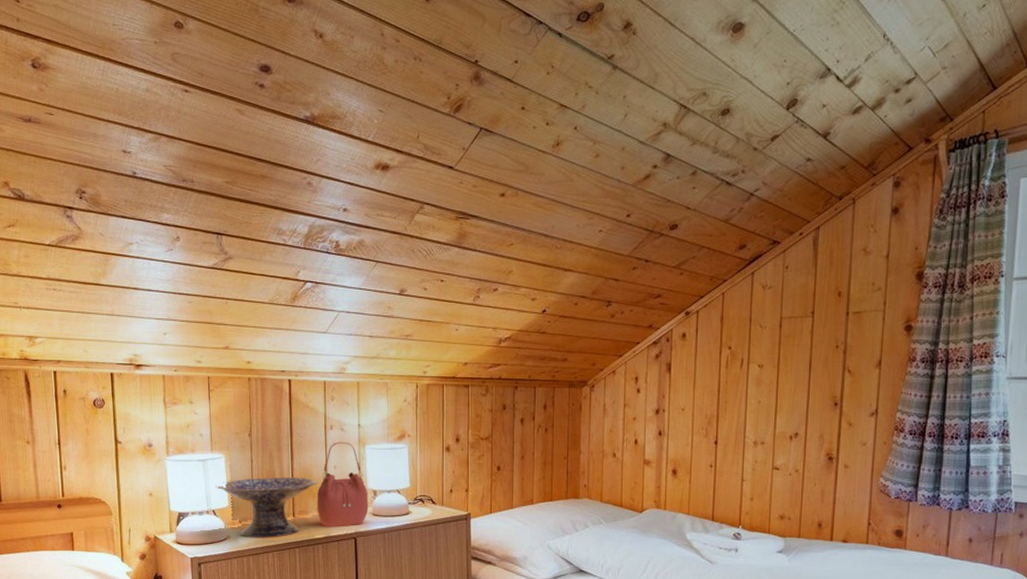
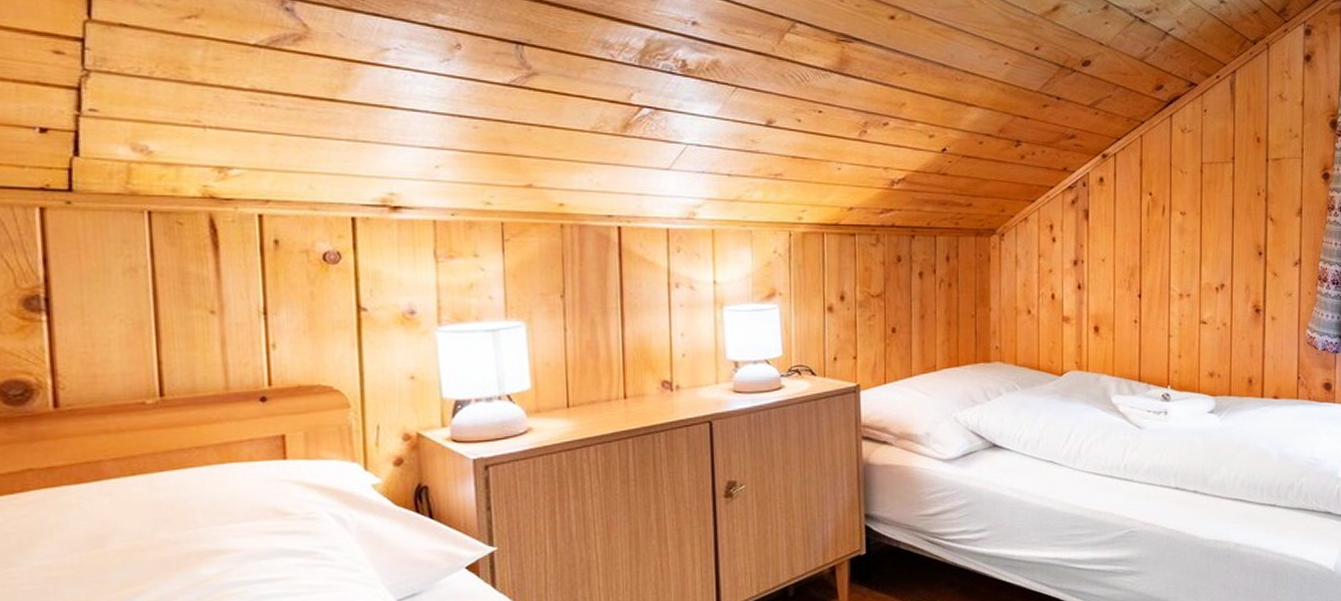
decorative bowl: present [215,477,317,538] -> none [511,348,658,428]
handbag: present [316,441,369,526] -> none [657,302,728,408]

